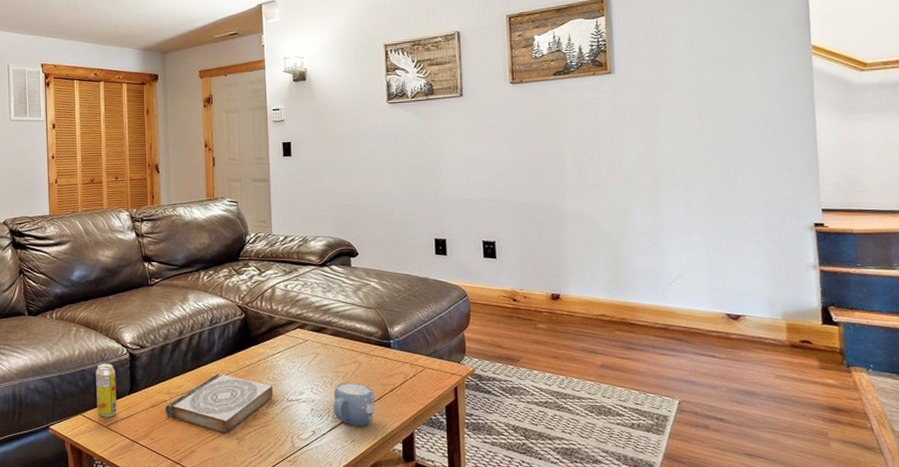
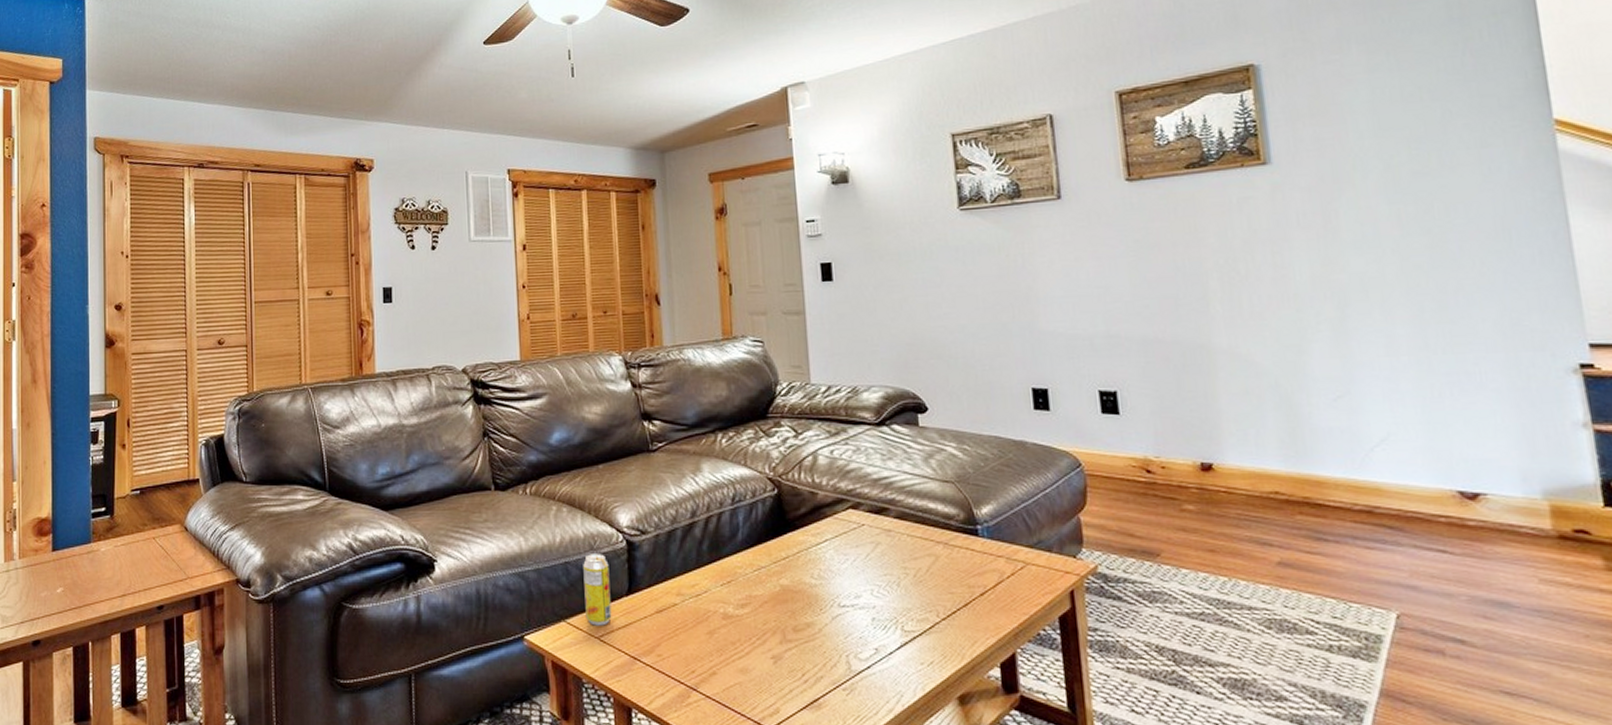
book: present [165,373,273,434] -> none [675,569,819,651]
mug: present [333,382,375,427] -> none [901,583,960,644]

